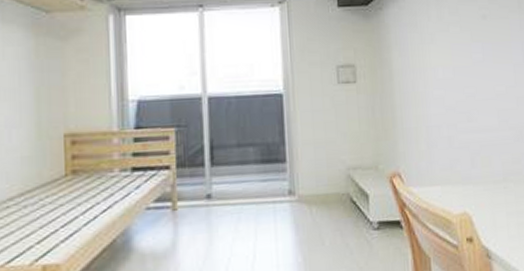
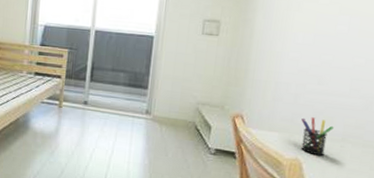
pen holder: none [460,160,493,204] -> present [301,117,334,156]

